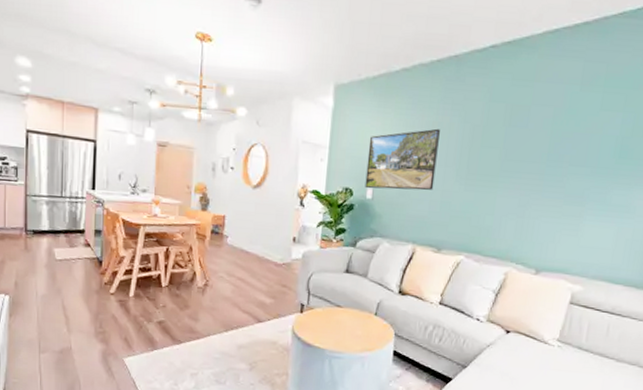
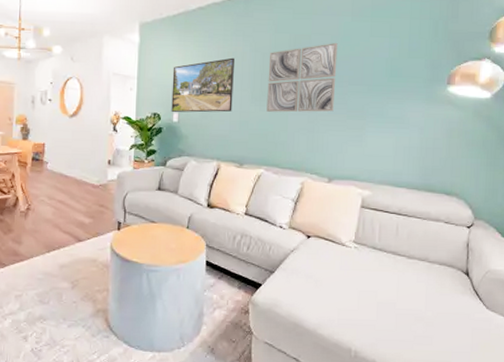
wall art: none [472,115,561,196] -> present [266,42,338,113]

